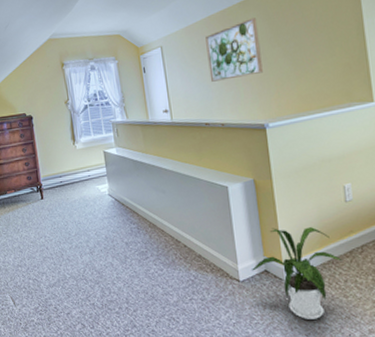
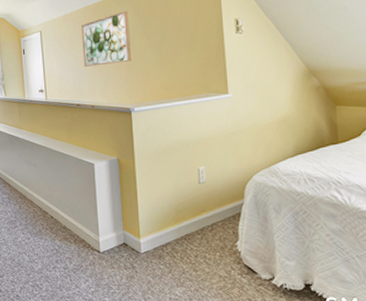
house plant: present [251,227,341,319] -> none [111,204,193,291]

